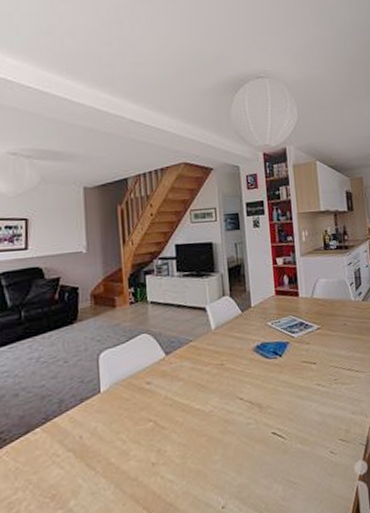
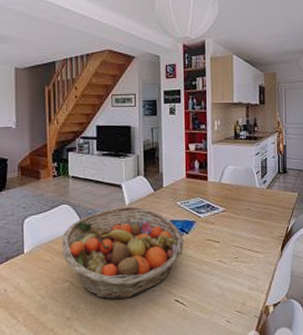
fruit basket: none [142,330,279,439] -> present [61,206,185,300]

